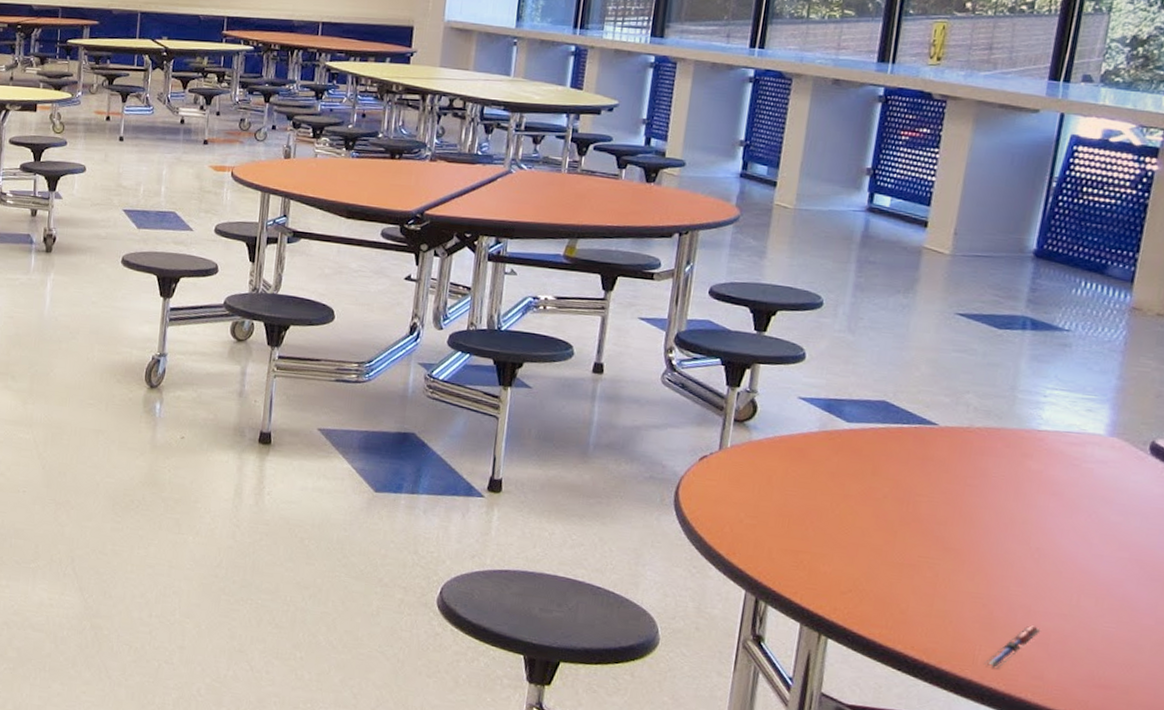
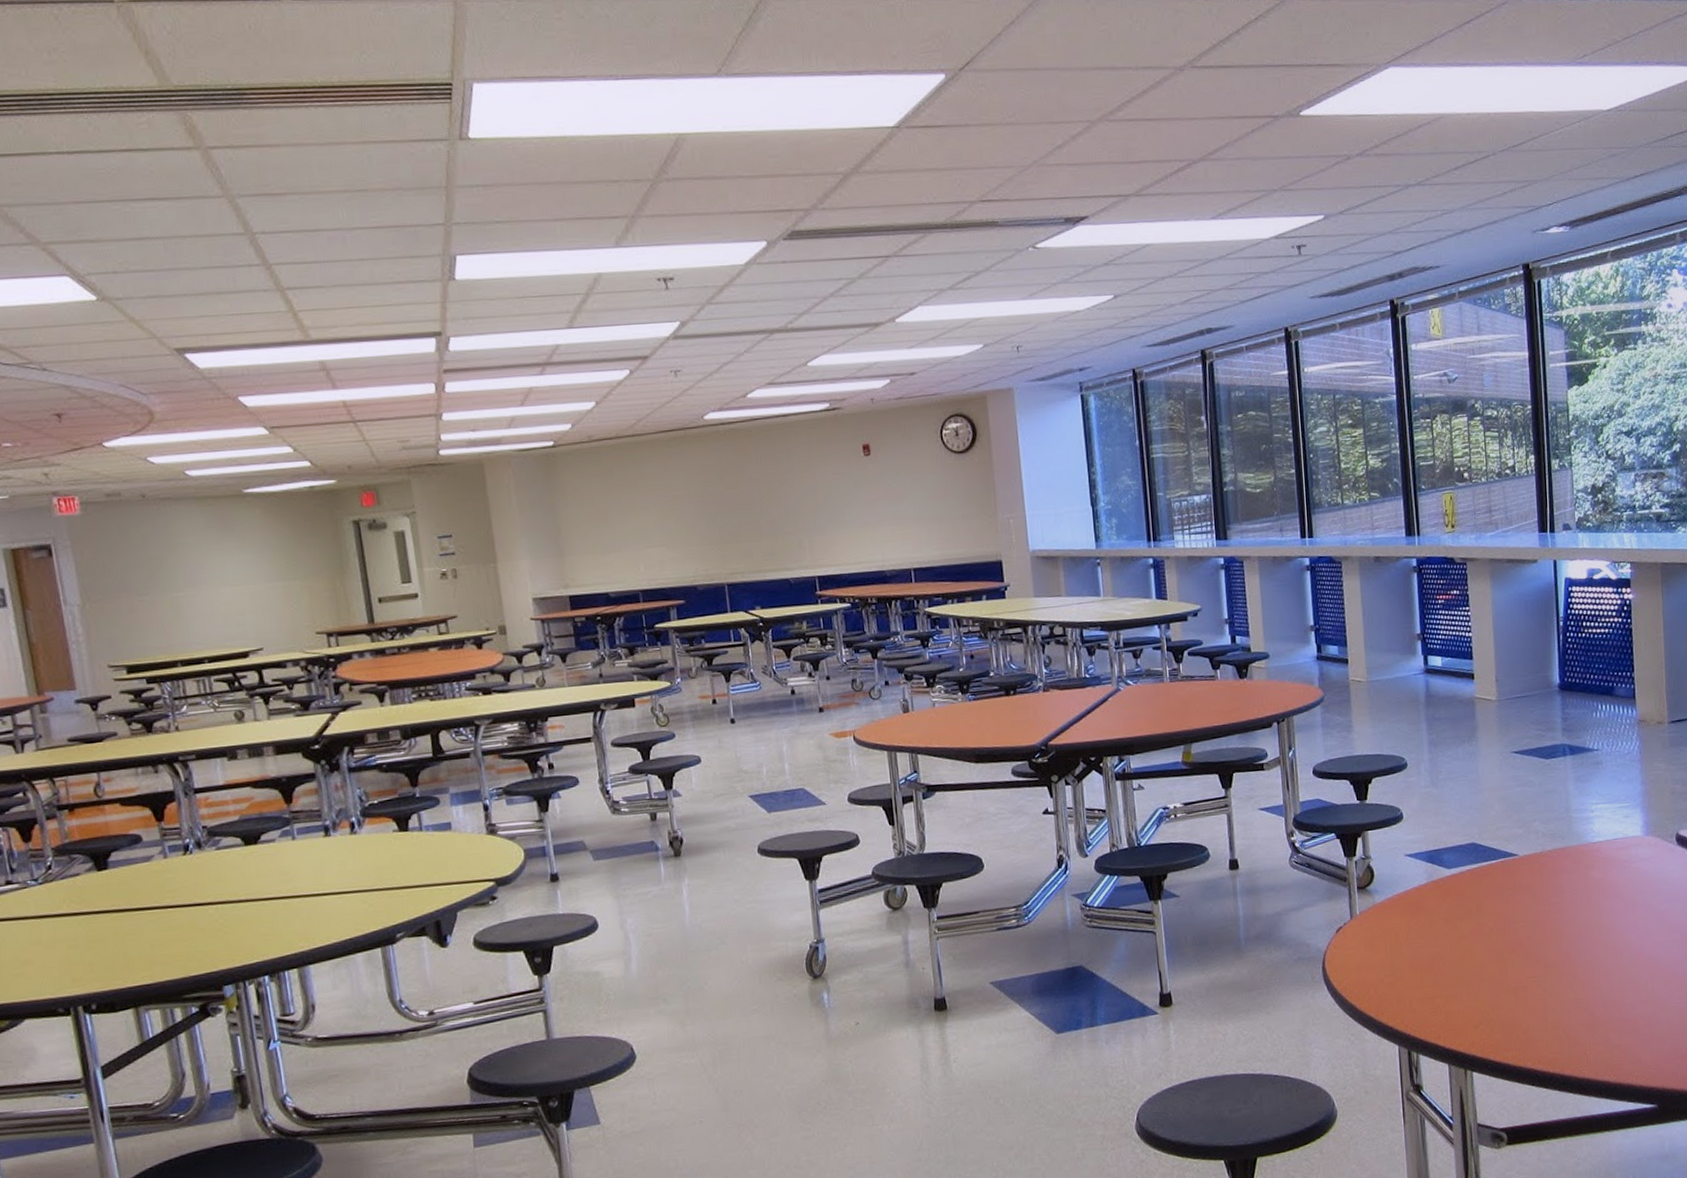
pen: present [983,625,1041,669] -> none [1595,1017,1631,1063]

